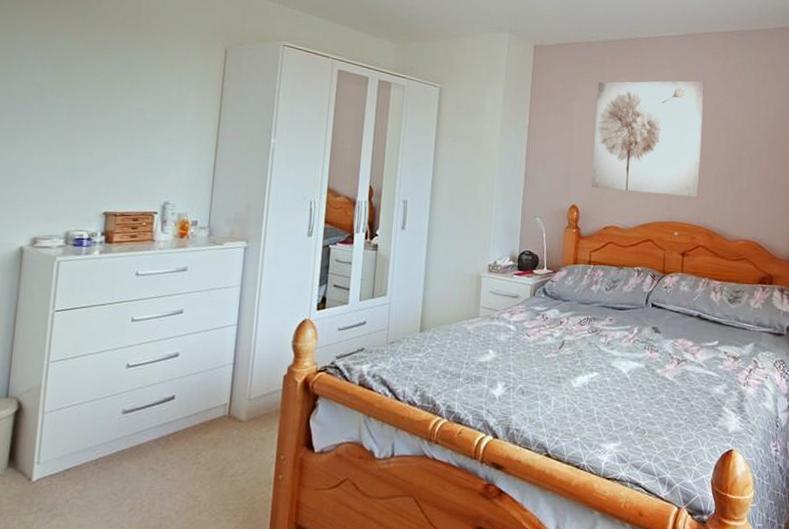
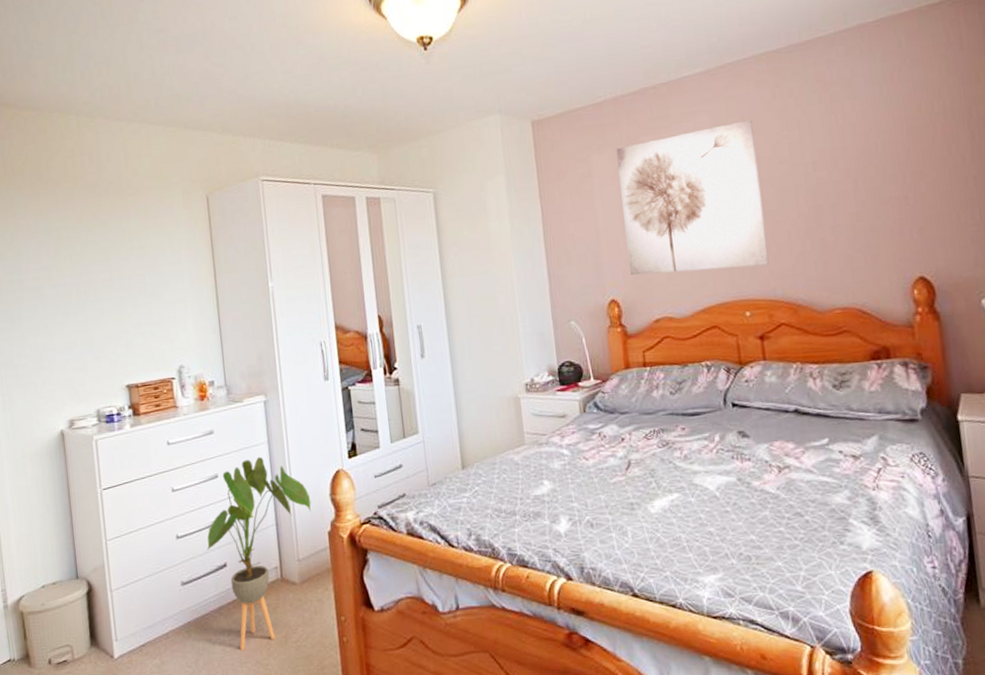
house plant: none [157,298,273,481] -> present [206,456,311,650]

